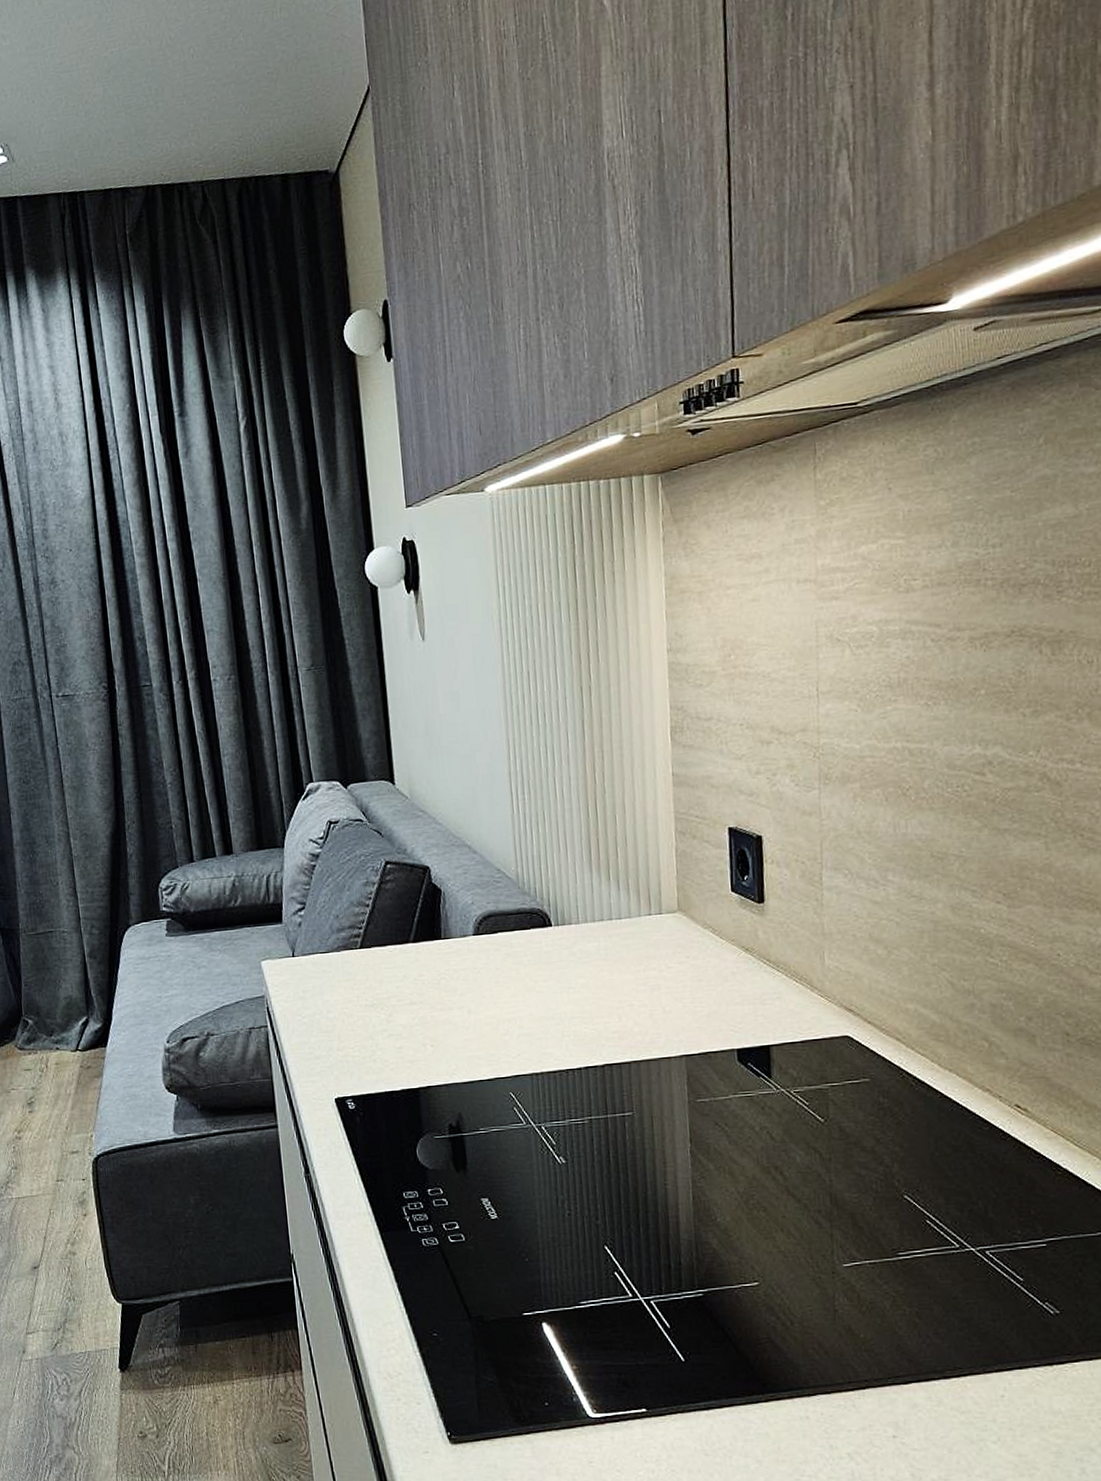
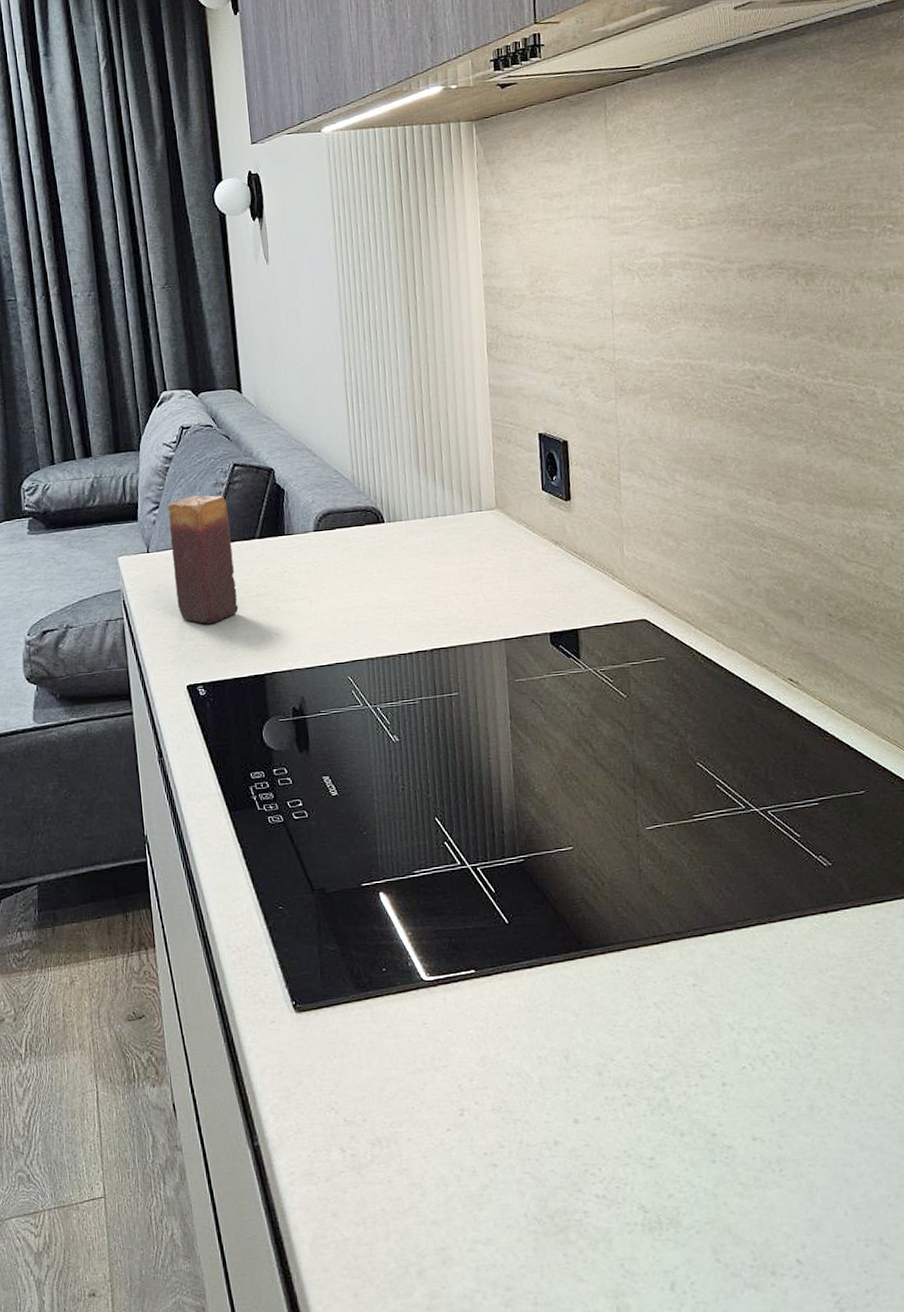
candle: none [314,895,391,1033] -> present [167,495,239,624]

